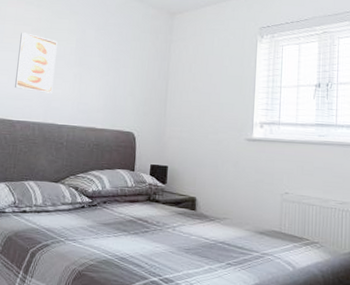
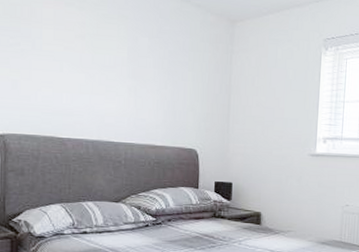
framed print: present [15,32,57,93] -> none [61,39,106,108]

